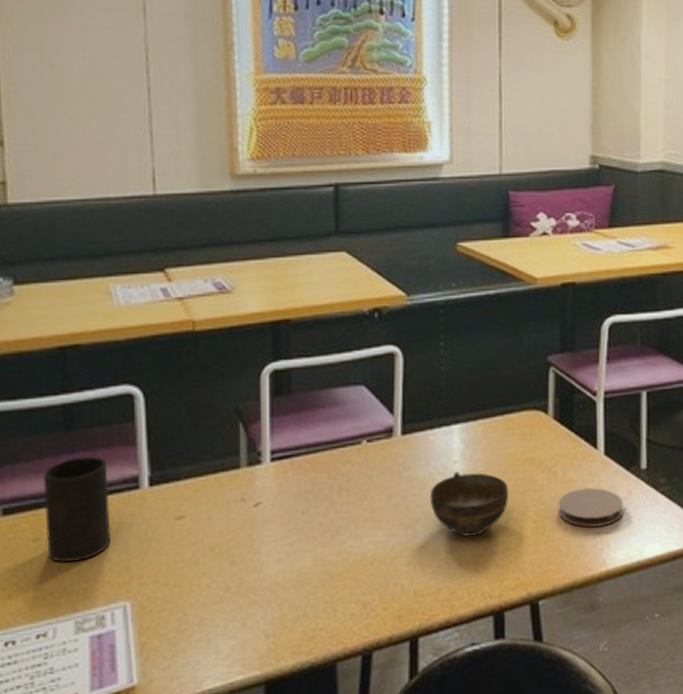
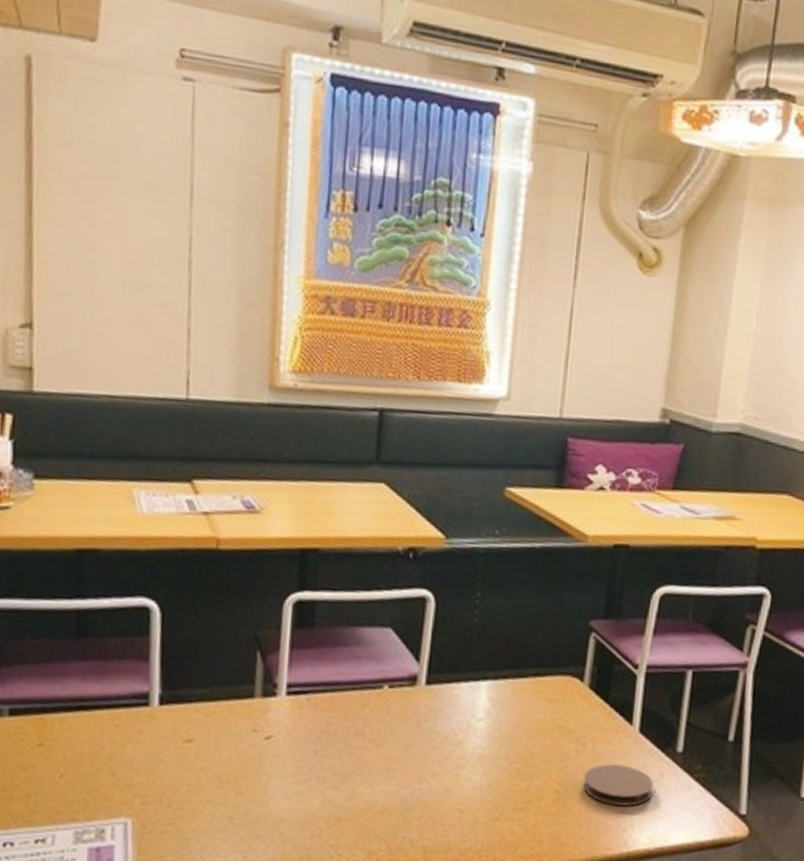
cup: present [43,456,111,562] -> none [51,665,119,772]
cup: present [430,471,508,537] -> none [448,729,533,798]

